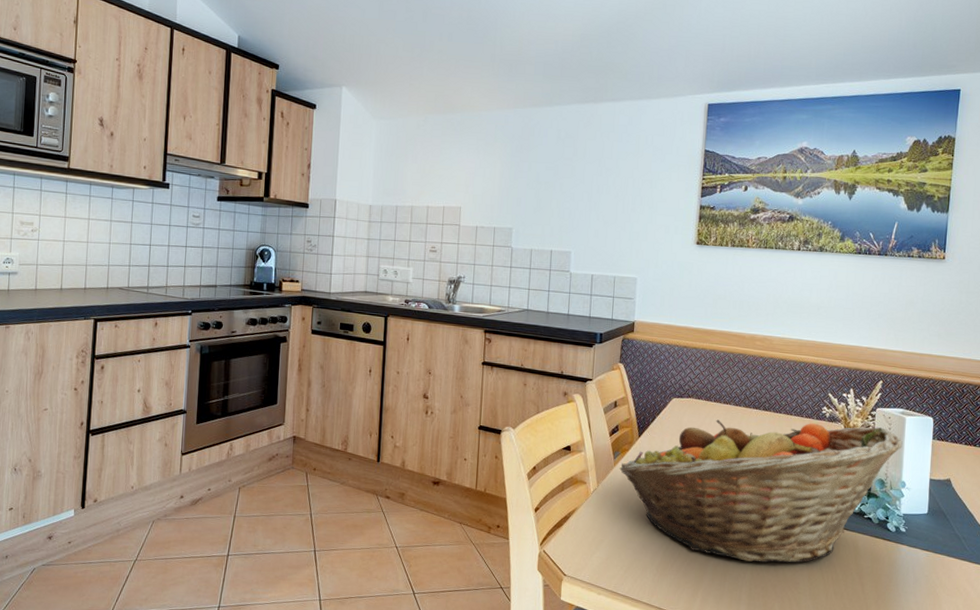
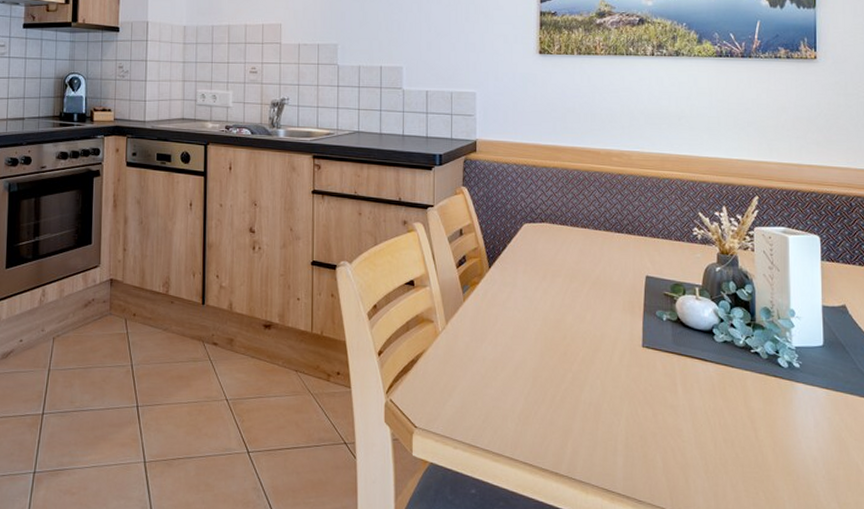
fruit basket: present [619,419,903,563] -> none [469,246,787,407]

